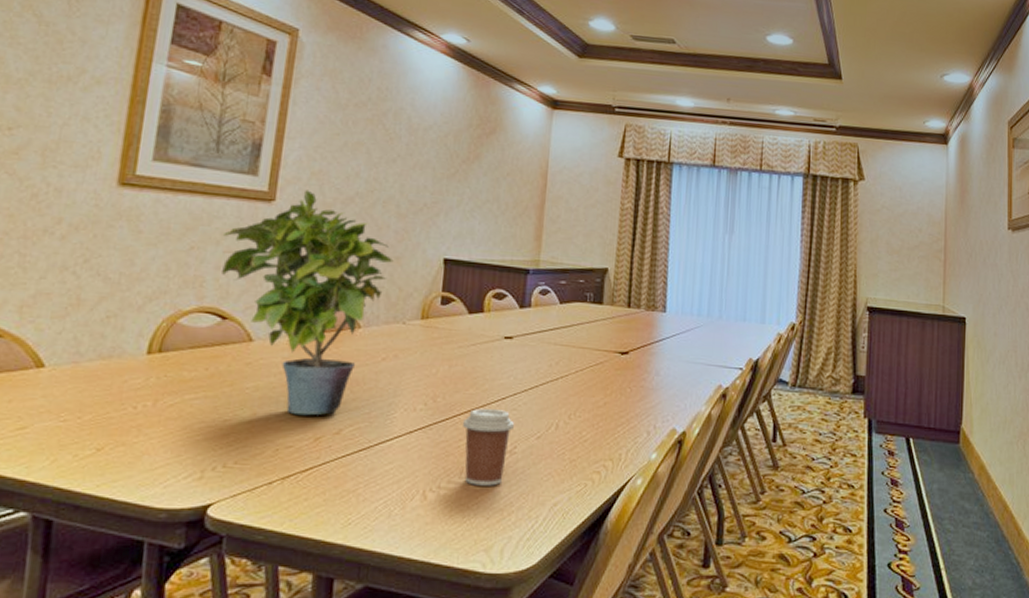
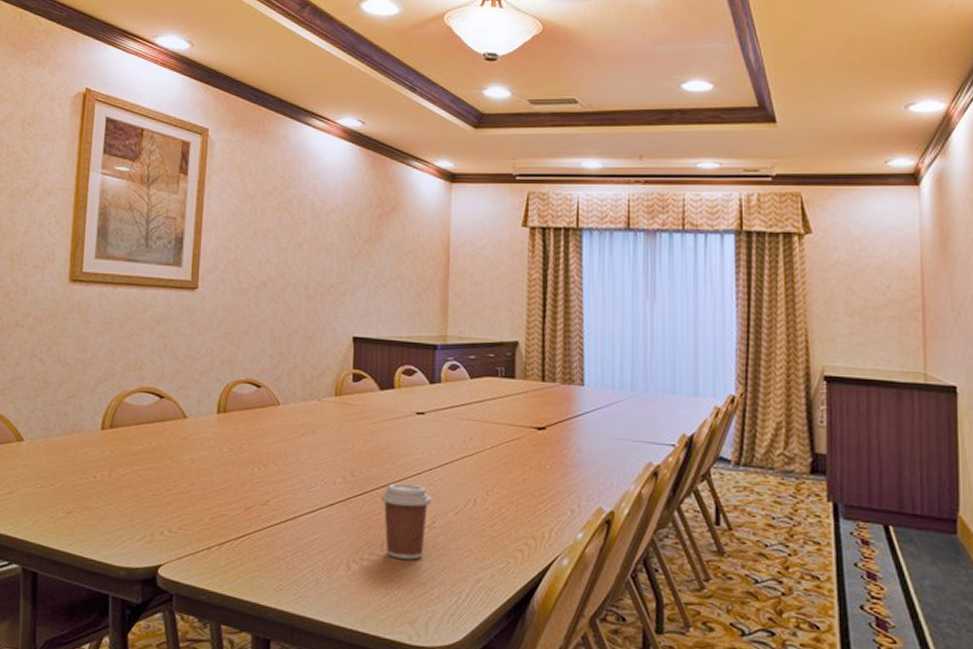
potted plant: present [222,190,394,416] -> none [156,277,306,487]

